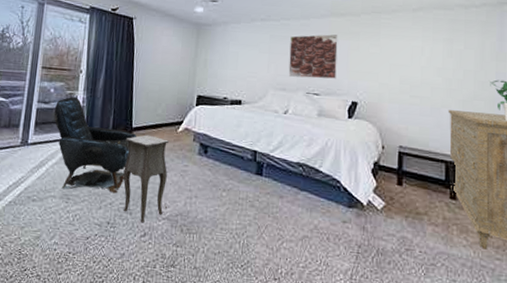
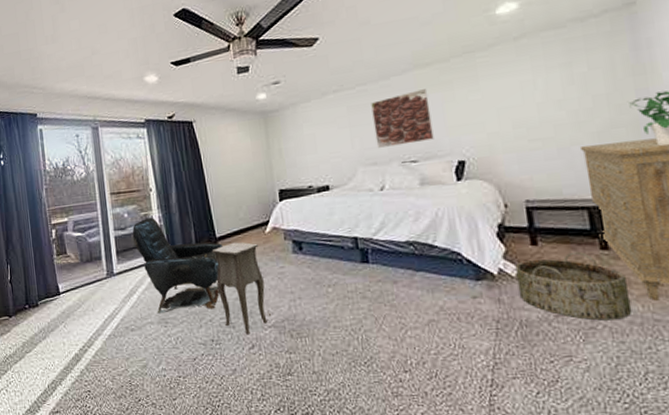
basket: none [380,196,466,261] -> present [515,251,633,321]

